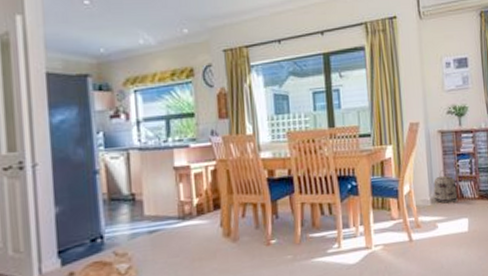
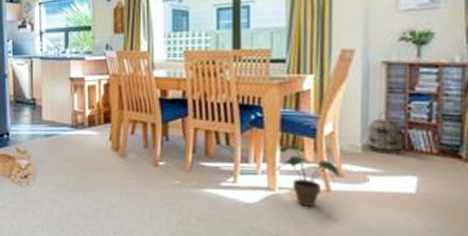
potted plant: none [371,206,418,258] -> present [276,145,339,207]

